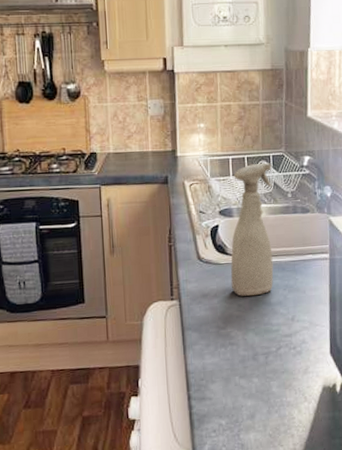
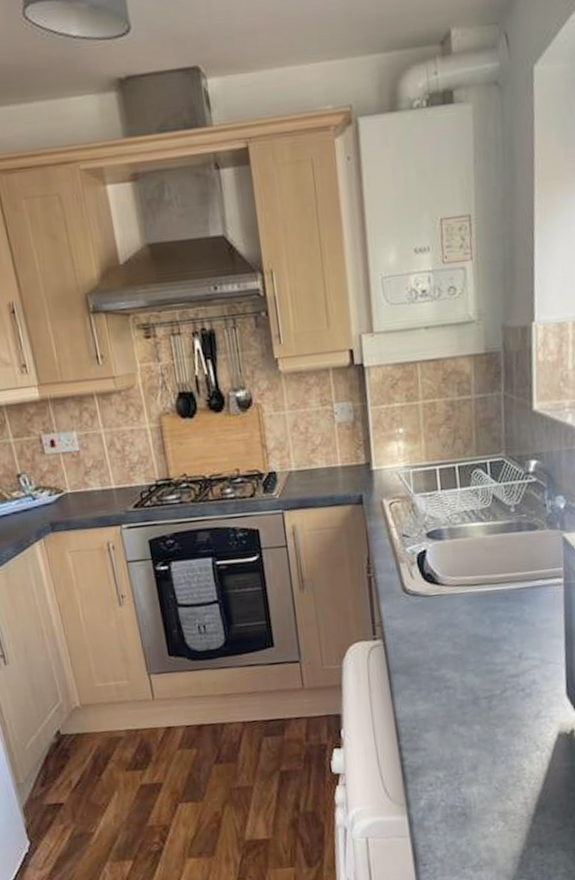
spray bottle: present [230,162,274,297] -> none [442,471,495,633]

